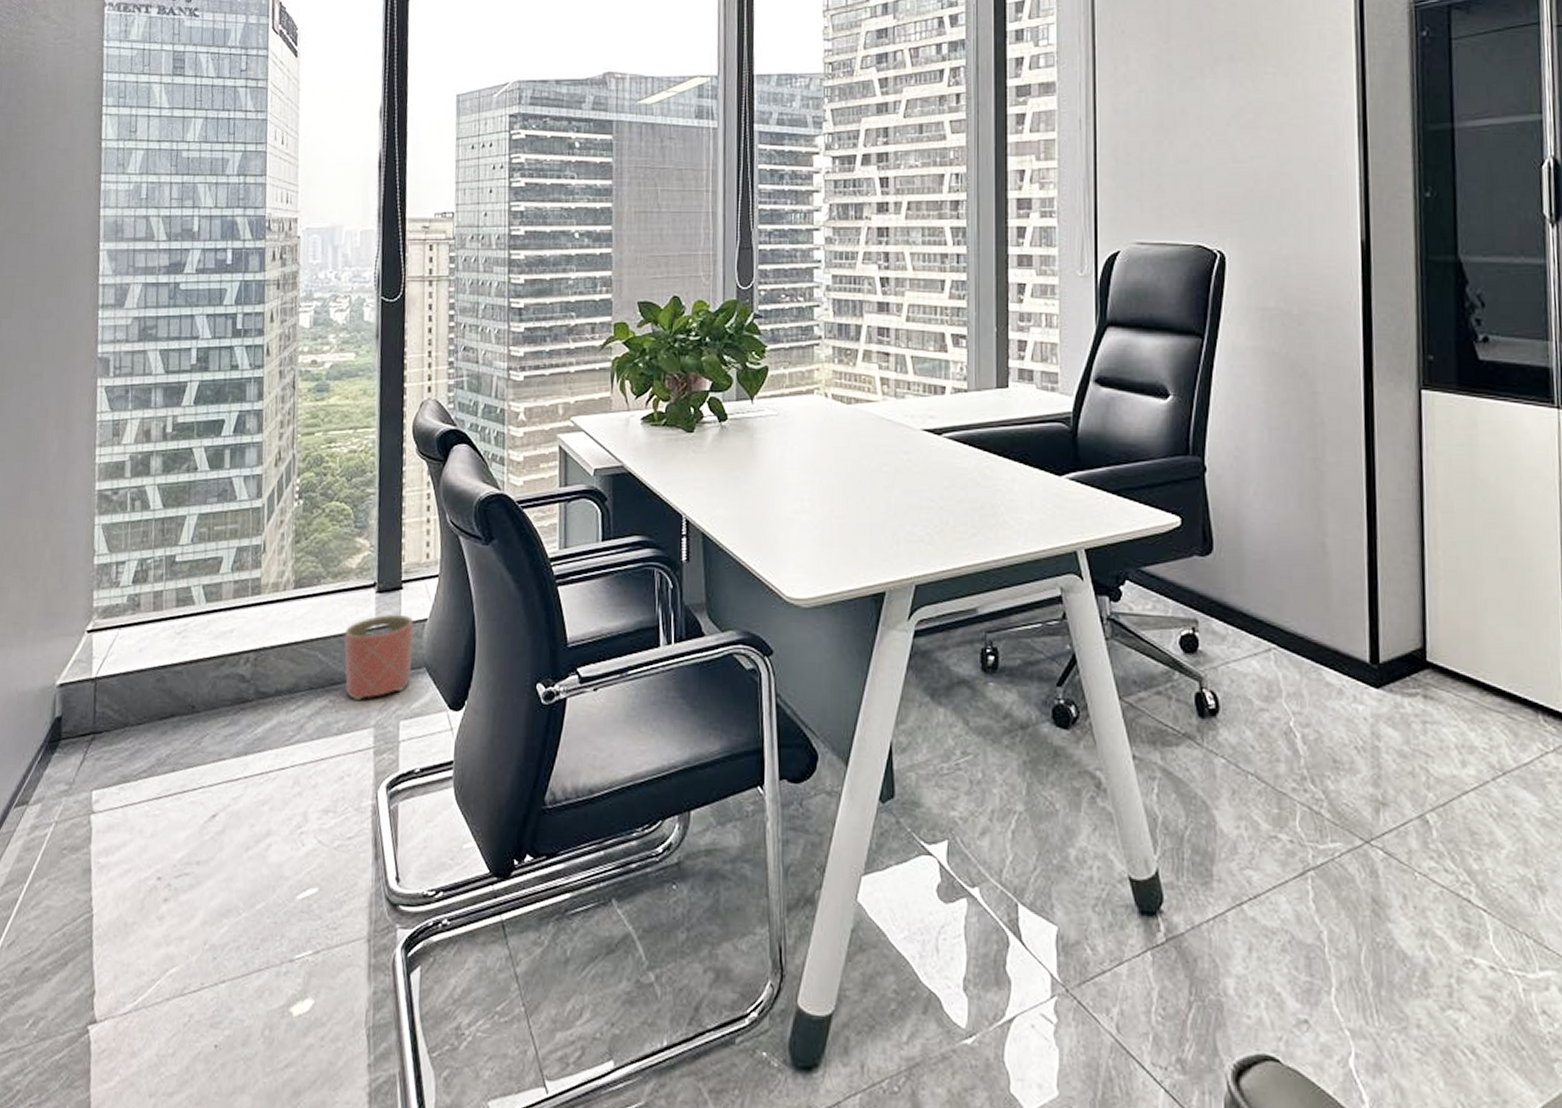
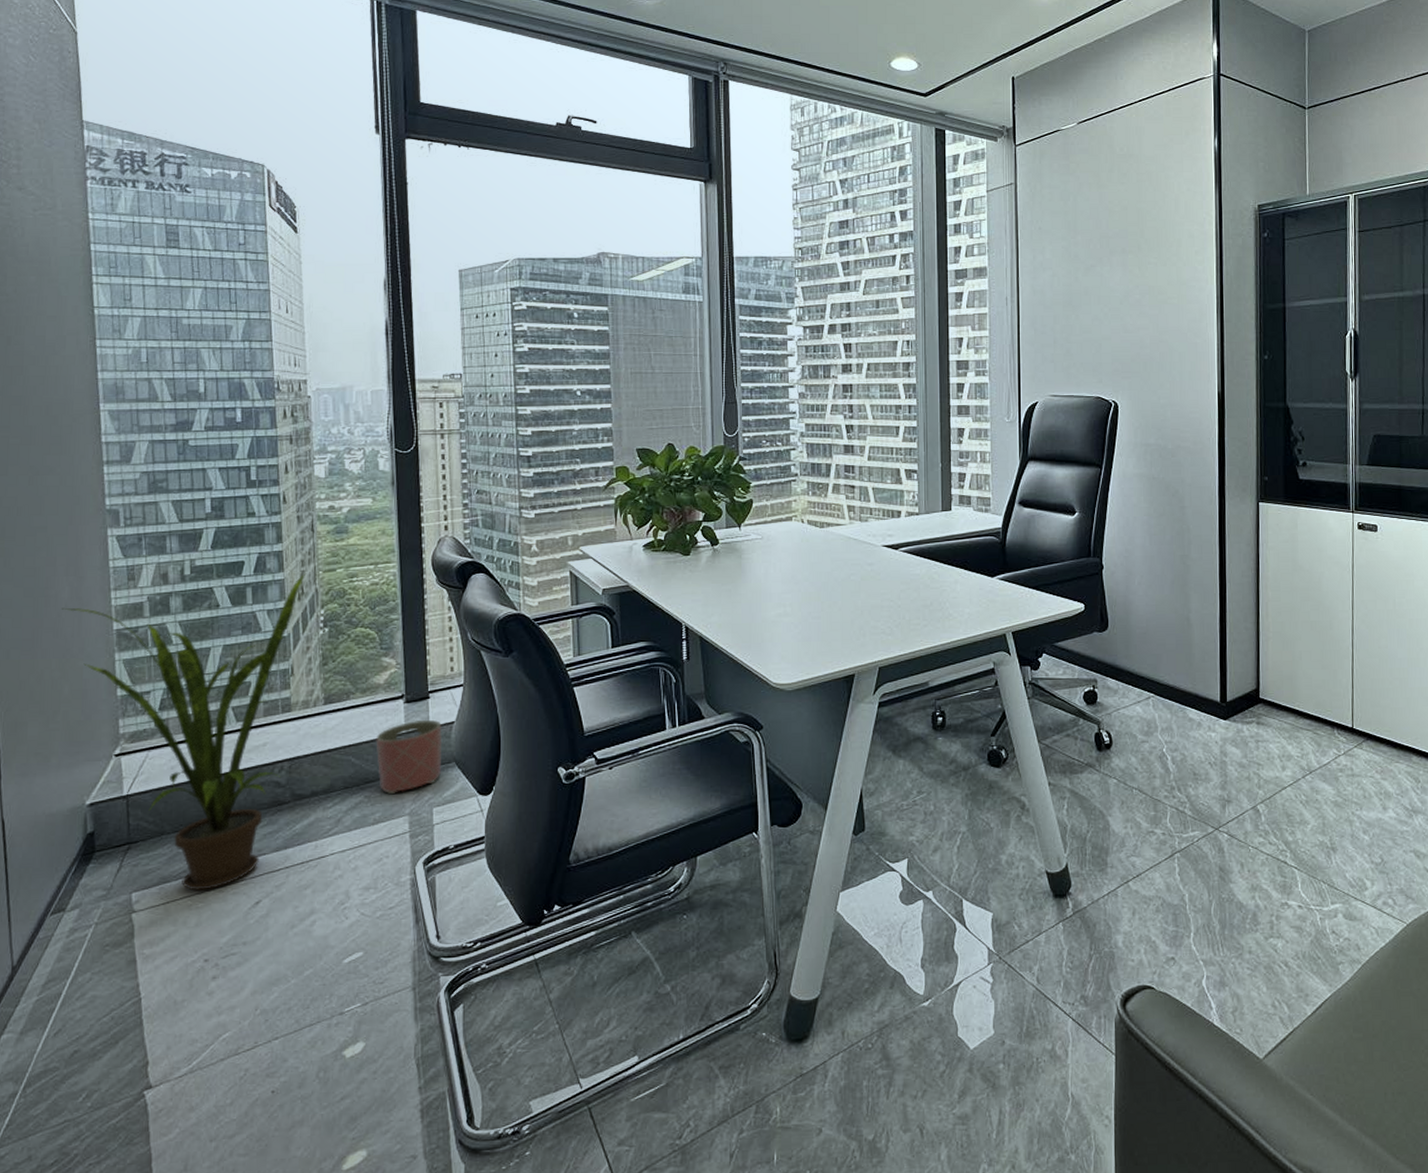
house plant: none [50,436,285,796] -> present [62,573,307,891]

